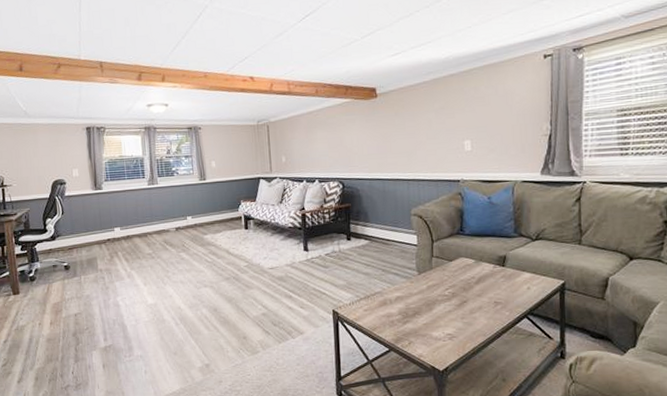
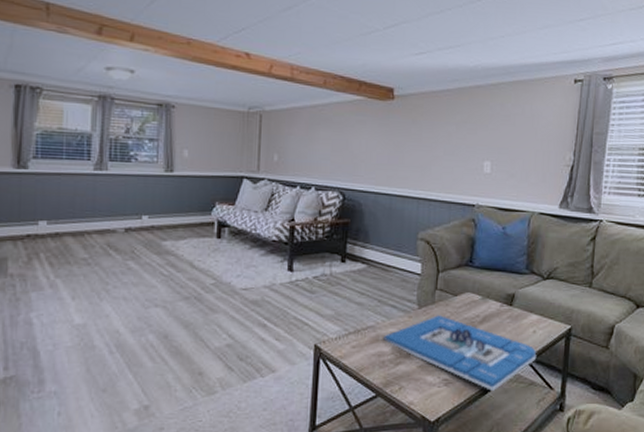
architectural model: none [390,279,533,342] -> present [384,315,537,391]

